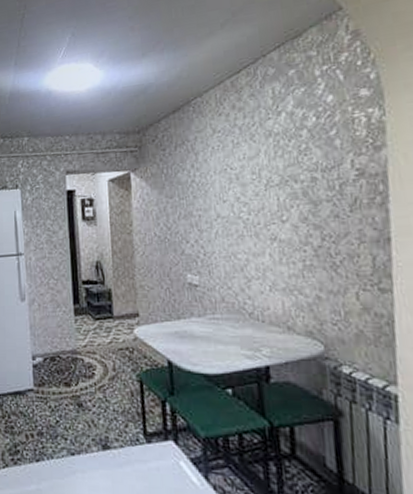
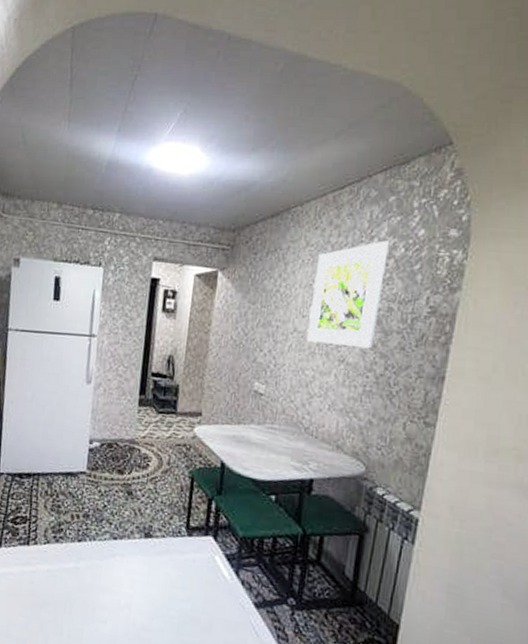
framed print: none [227,113,304,226] -> present [306,240,389,349]

